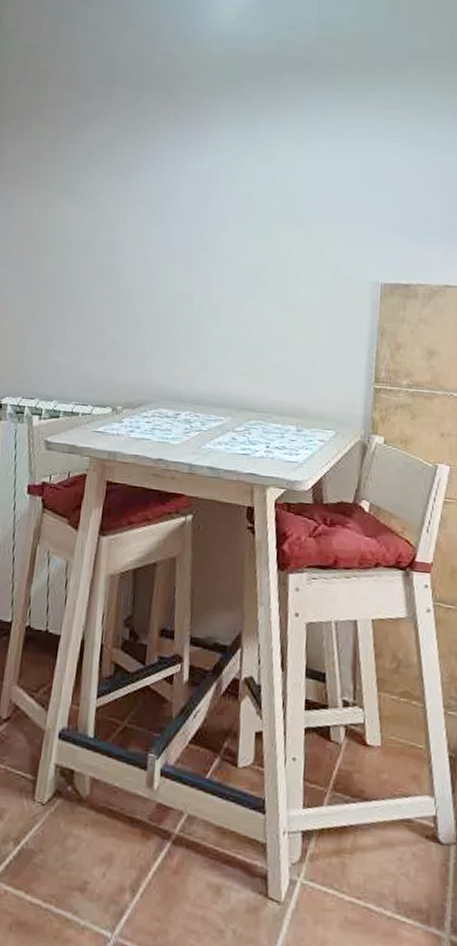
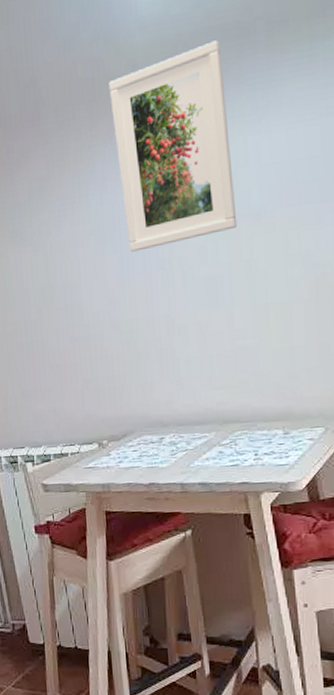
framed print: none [176,66,284,230] -> present [109,40,237,252]

